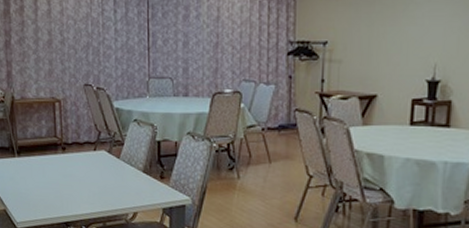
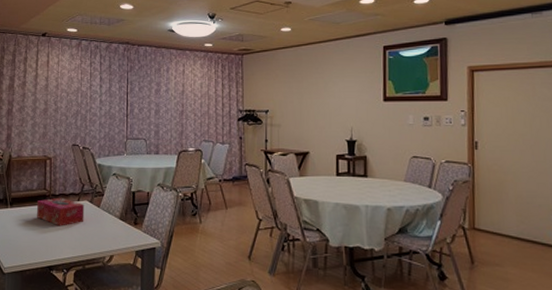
tissue box: none [48,146,103,179] -> present [37,197,85,226]

